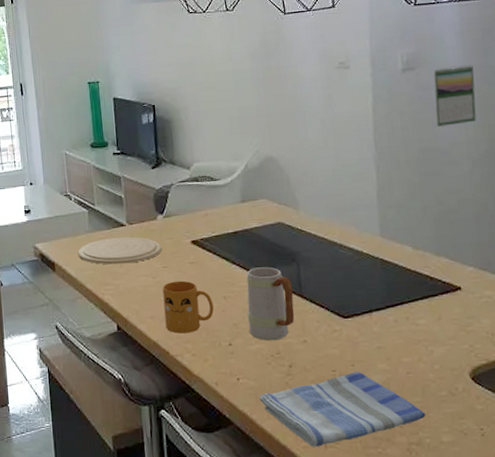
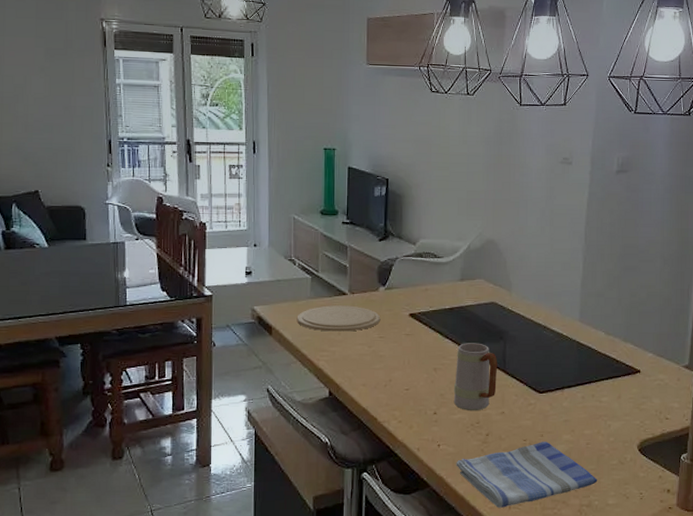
mug: present [162,280,214,334] -> none [376,351,424,401]
calendar: present [433,65,477,127] -> none [639,173,676,227]

